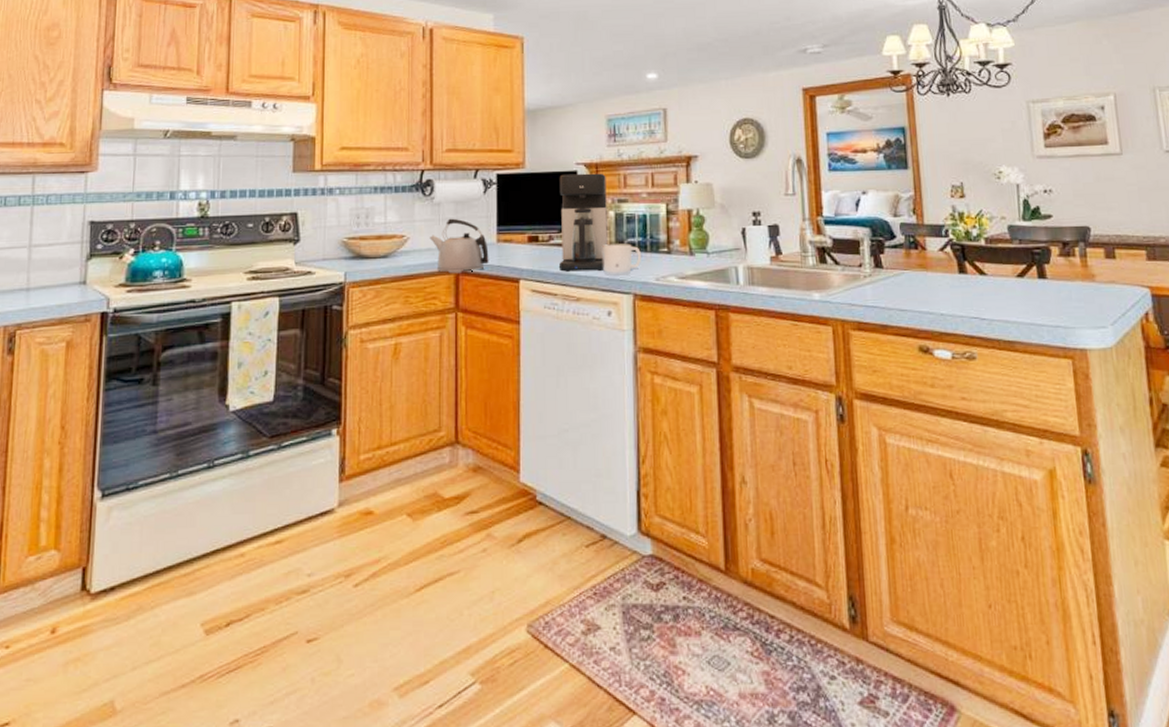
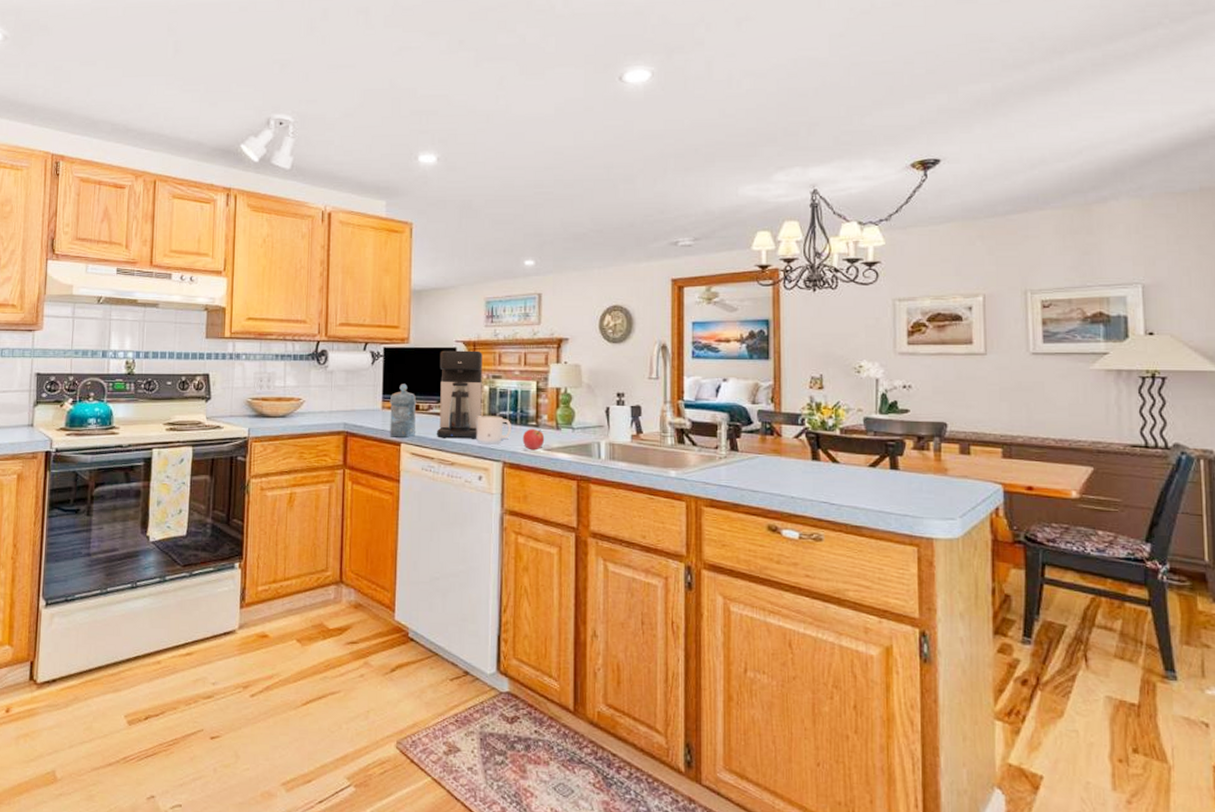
kettle: present [429,218,489,274] -> none [322,385,374,435]
canister: none [505,213,536,274] -> present [389,384,417,438]
fruit: none [653,256,678,280] -> present [522,429,545,451]

